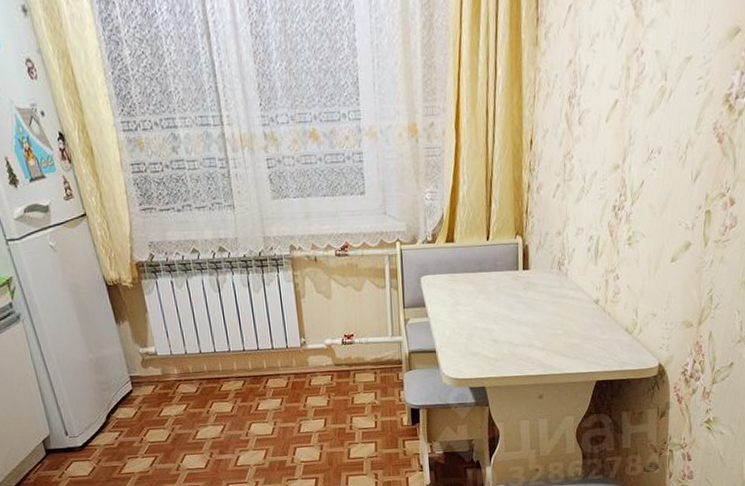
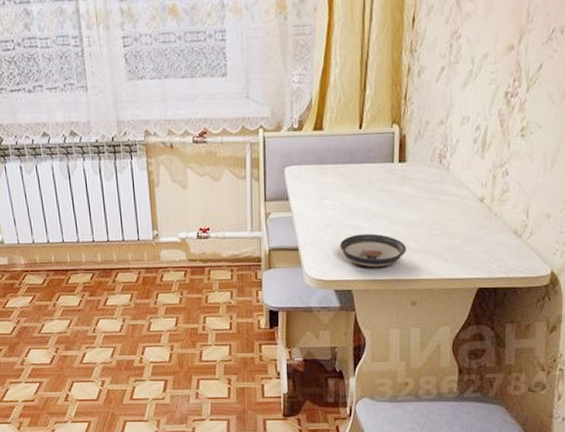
saucer: none [473,335,532,366] -> present [340,234,406,268]

